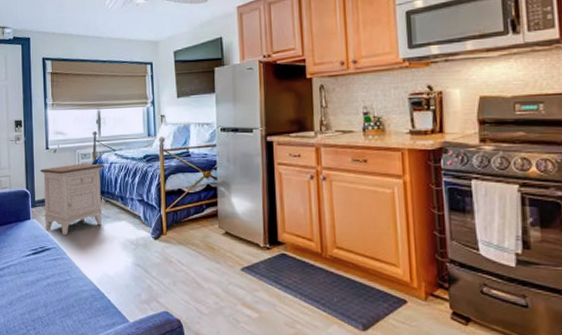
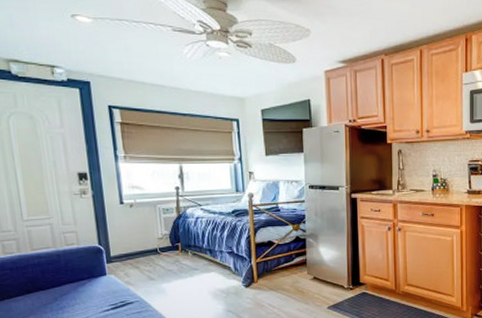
nightstand: present [40,163,104,235] -> none [114,218,191,289]

